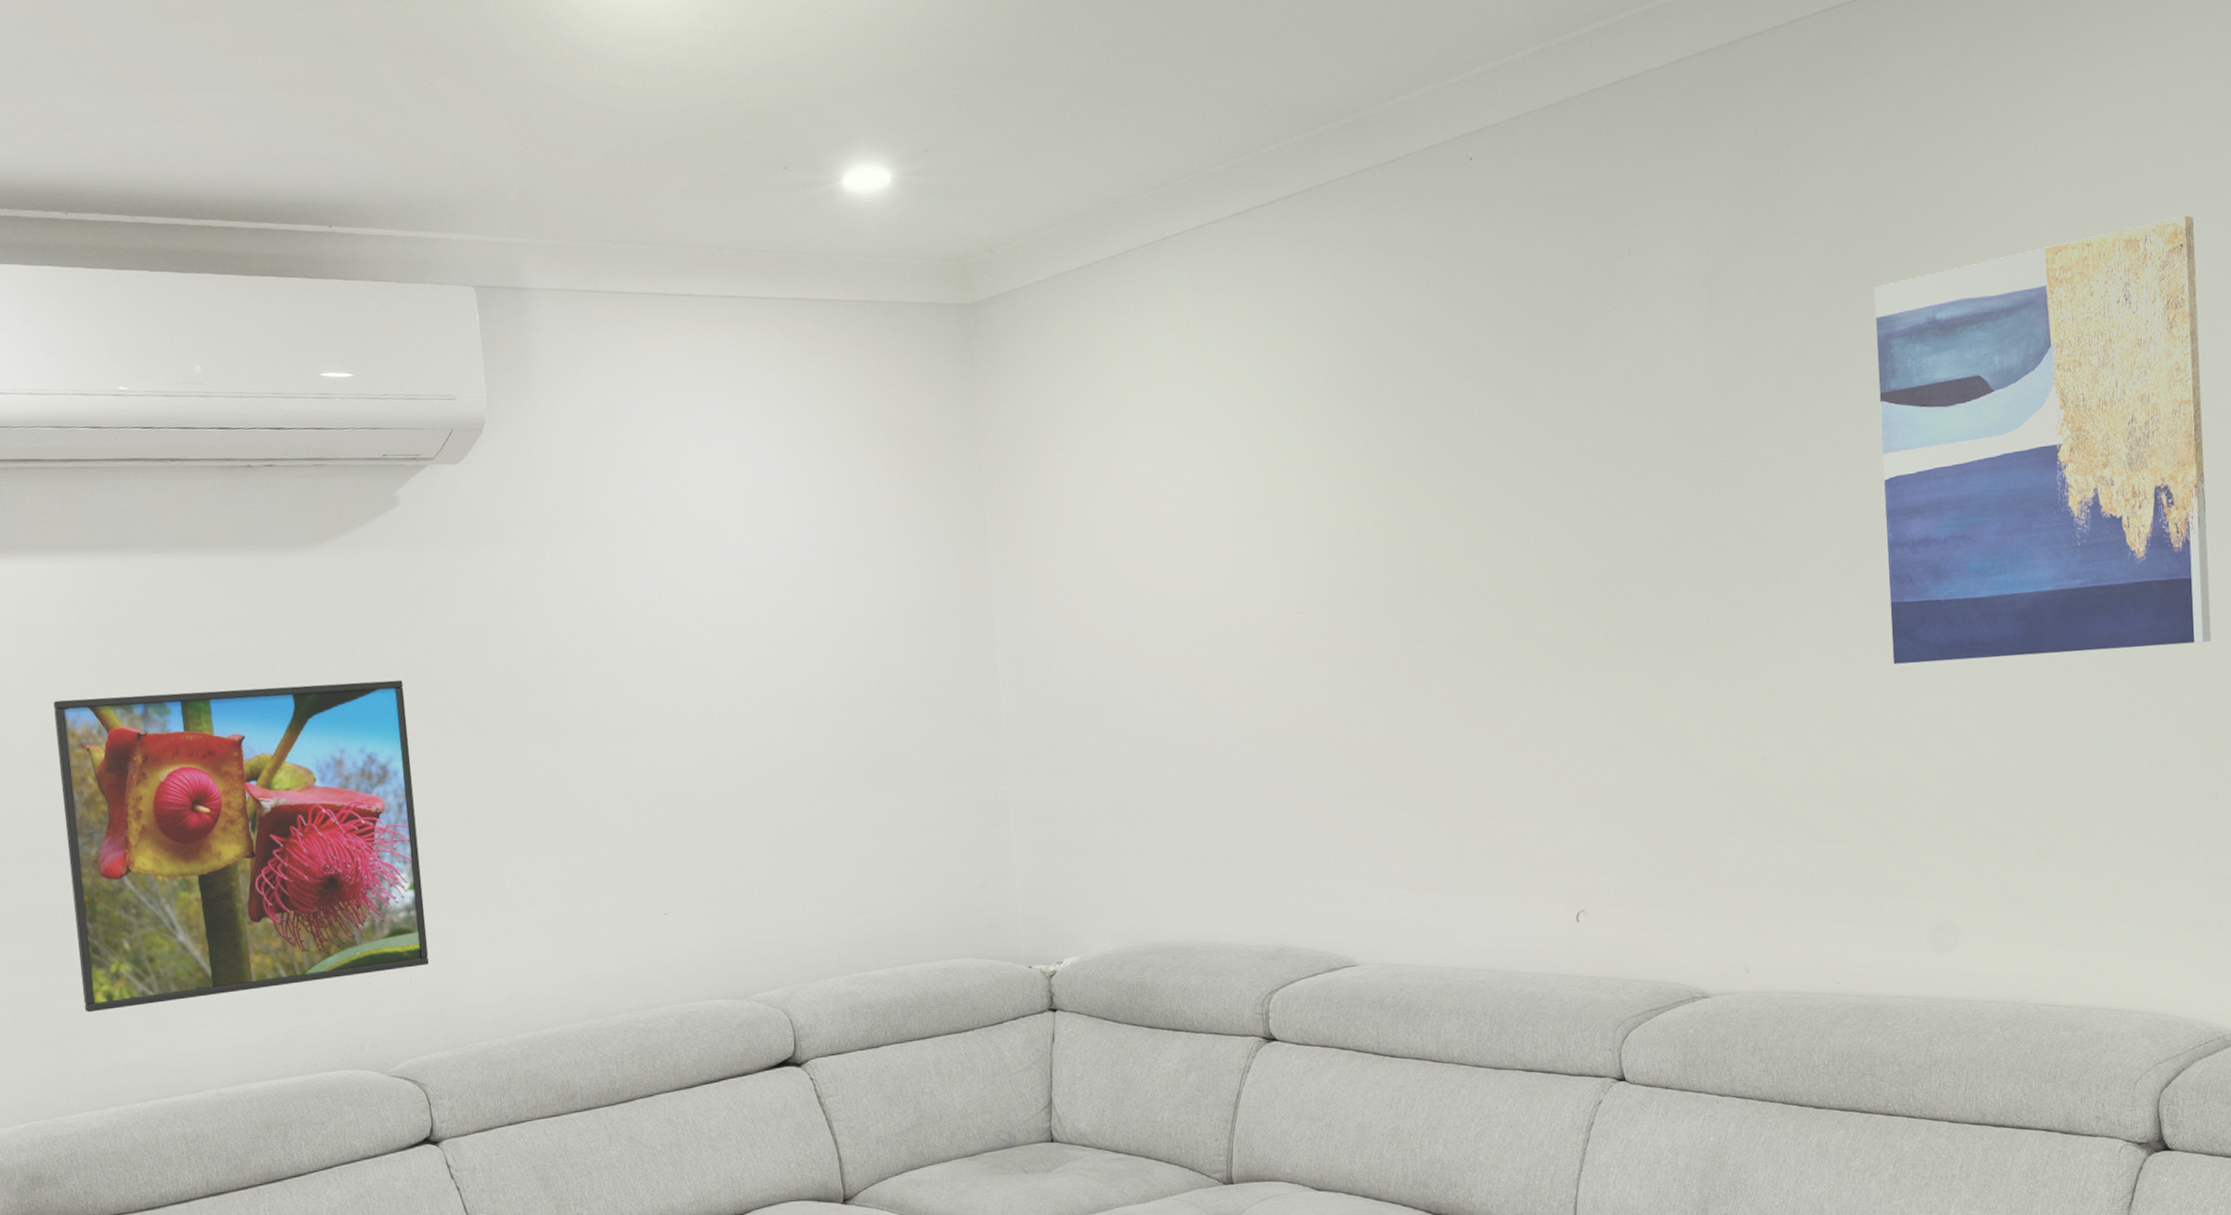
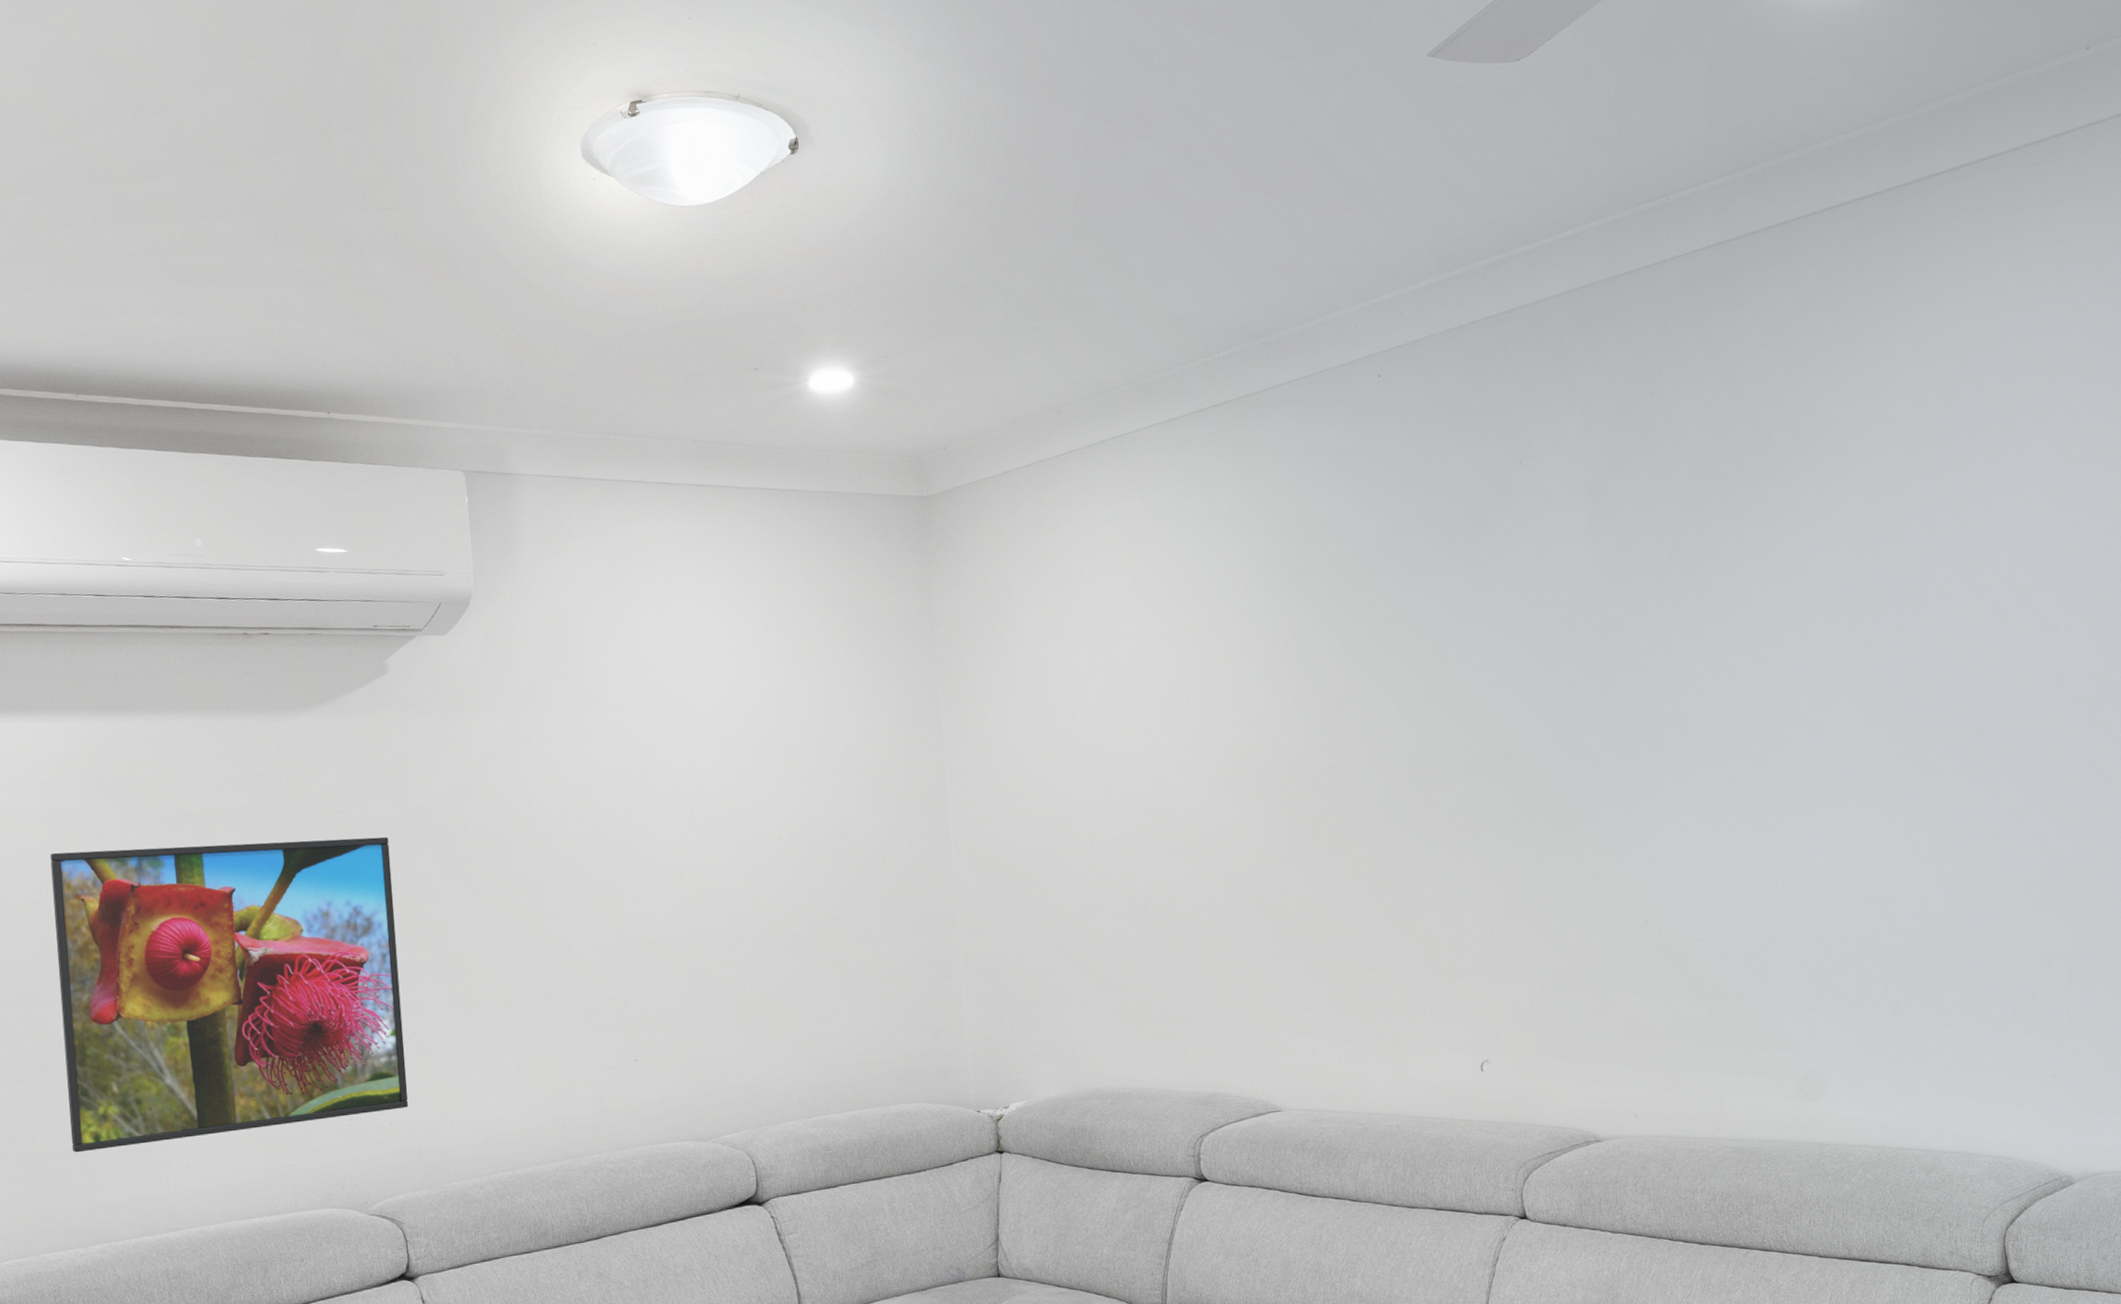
wall art: present [1874,215,2212,664] -> none [1738,440,2040,837]

